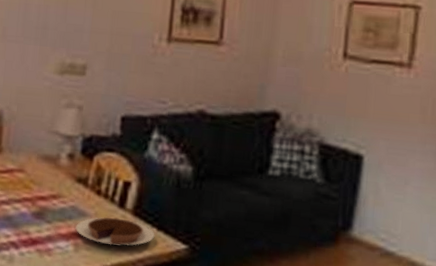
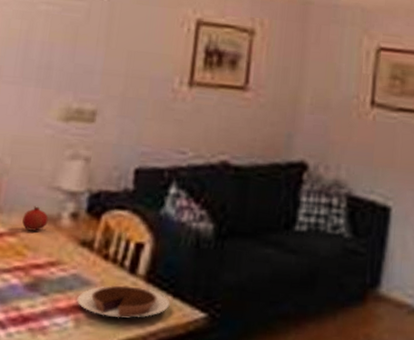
fruit: none [28,147,50,169] -> present [22,206,49,231]

